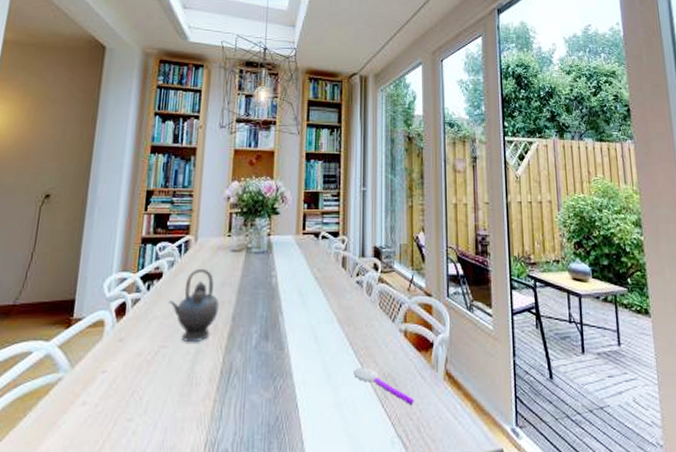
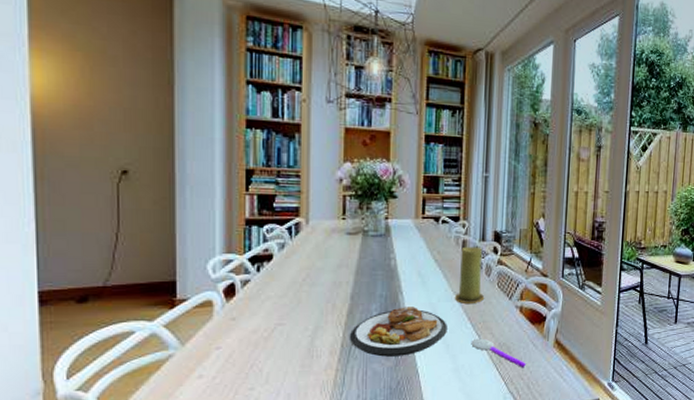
teapot: present [167,268,219,343] -> none [281,250,336,321]
plate: none [229,329,328,386] -> present [350,307,447,357]
candle: none [335,263,367,326] -> present [454,246,485,303]

